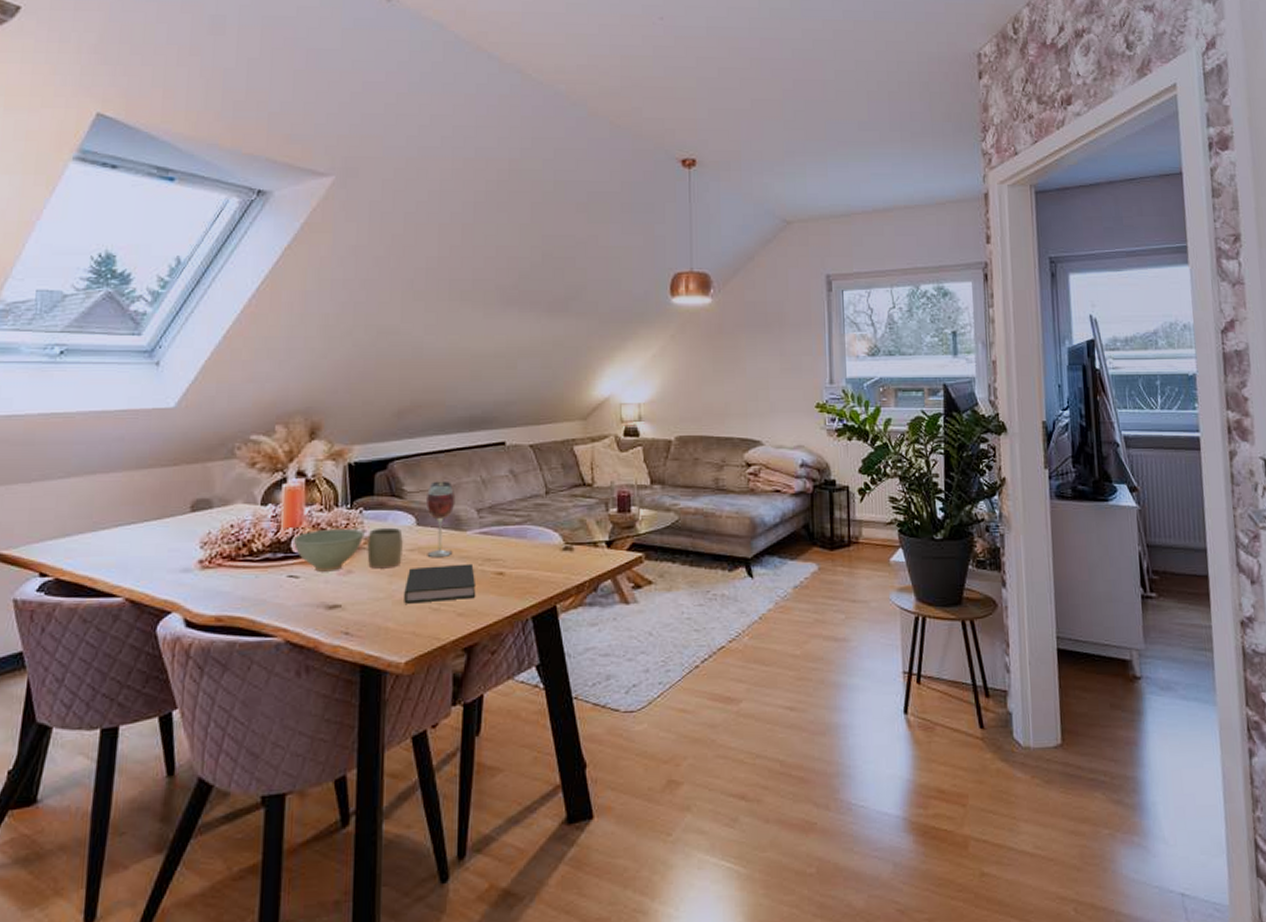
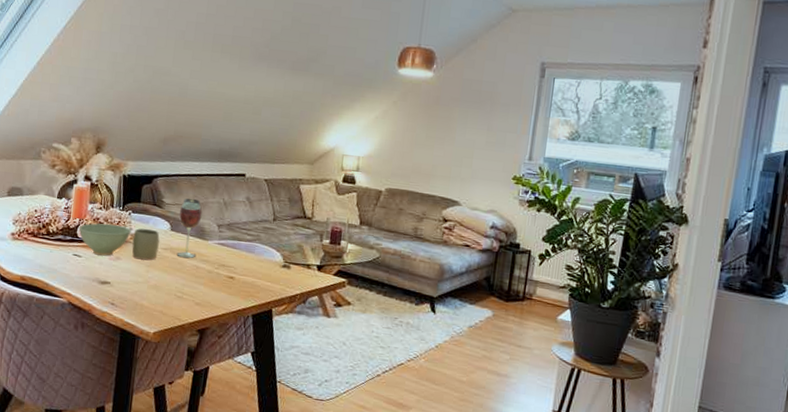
book: present [404,563,475,604] -> none [156,262,212,293]

